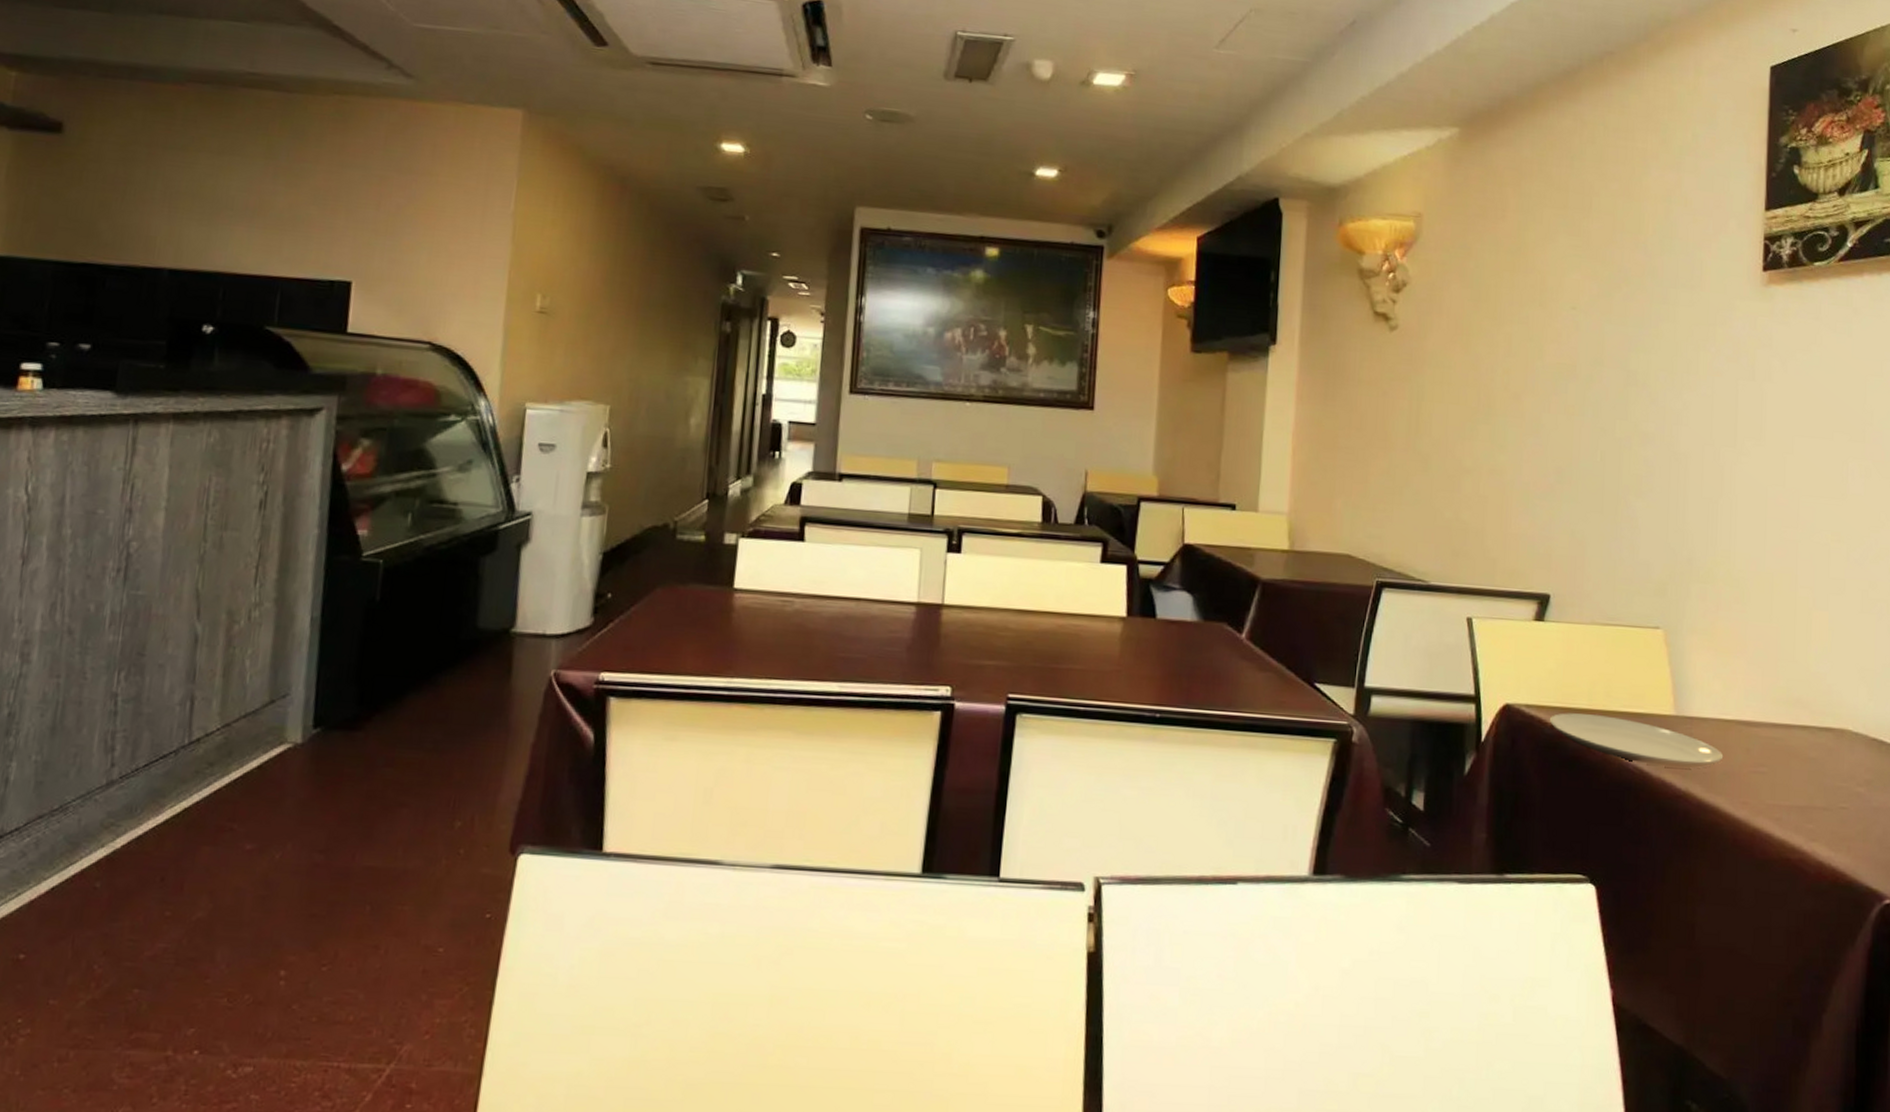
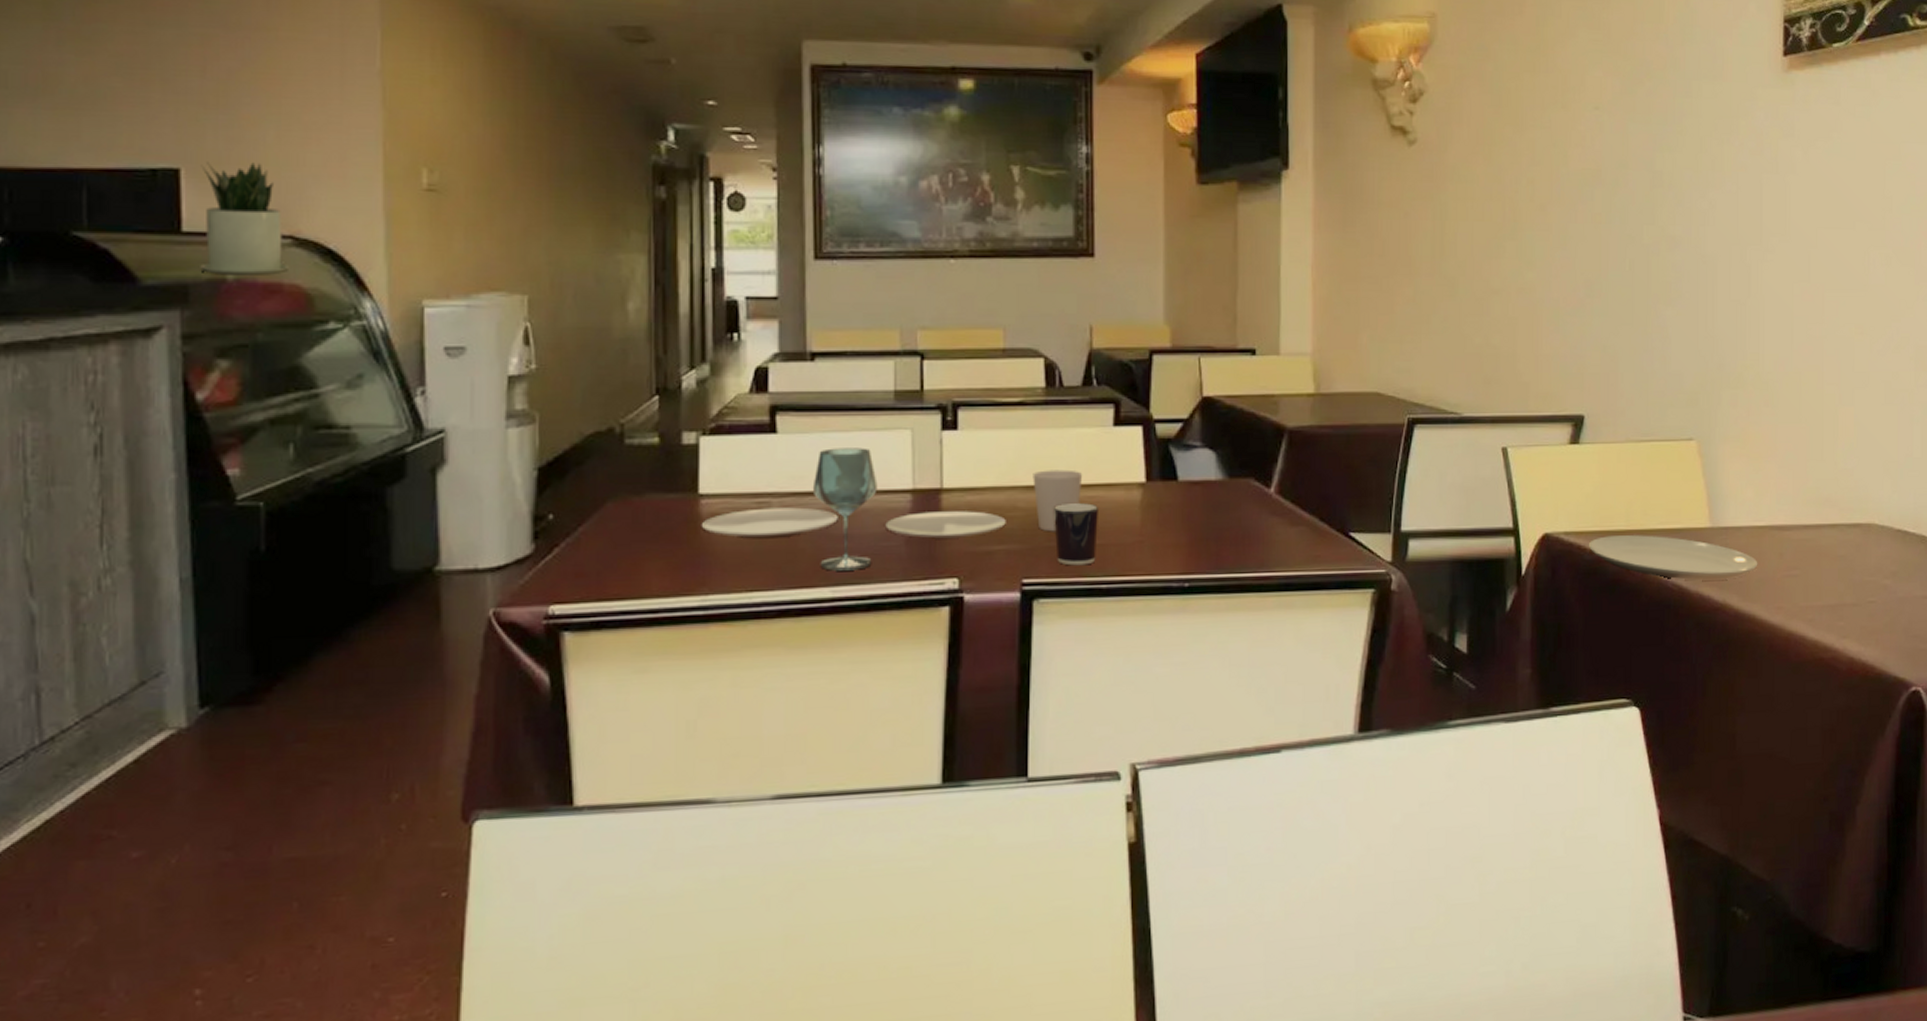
planter: none [356,277,426,373] -> present [198,161,290,275]
plate: none [733,606,851,634] -> present [701,507,838,539]
wine glass: none [830,559,887,670] -> present [812,448,878,571]
plate: none [891,623,998,651] -> present [885,511,1006,539]
dixie cup: none [1024,596,1069,654] -> present [1033,469,1082,532]
mug: none [1039,629,1083,688] -> present [1052,503,1100,566]

